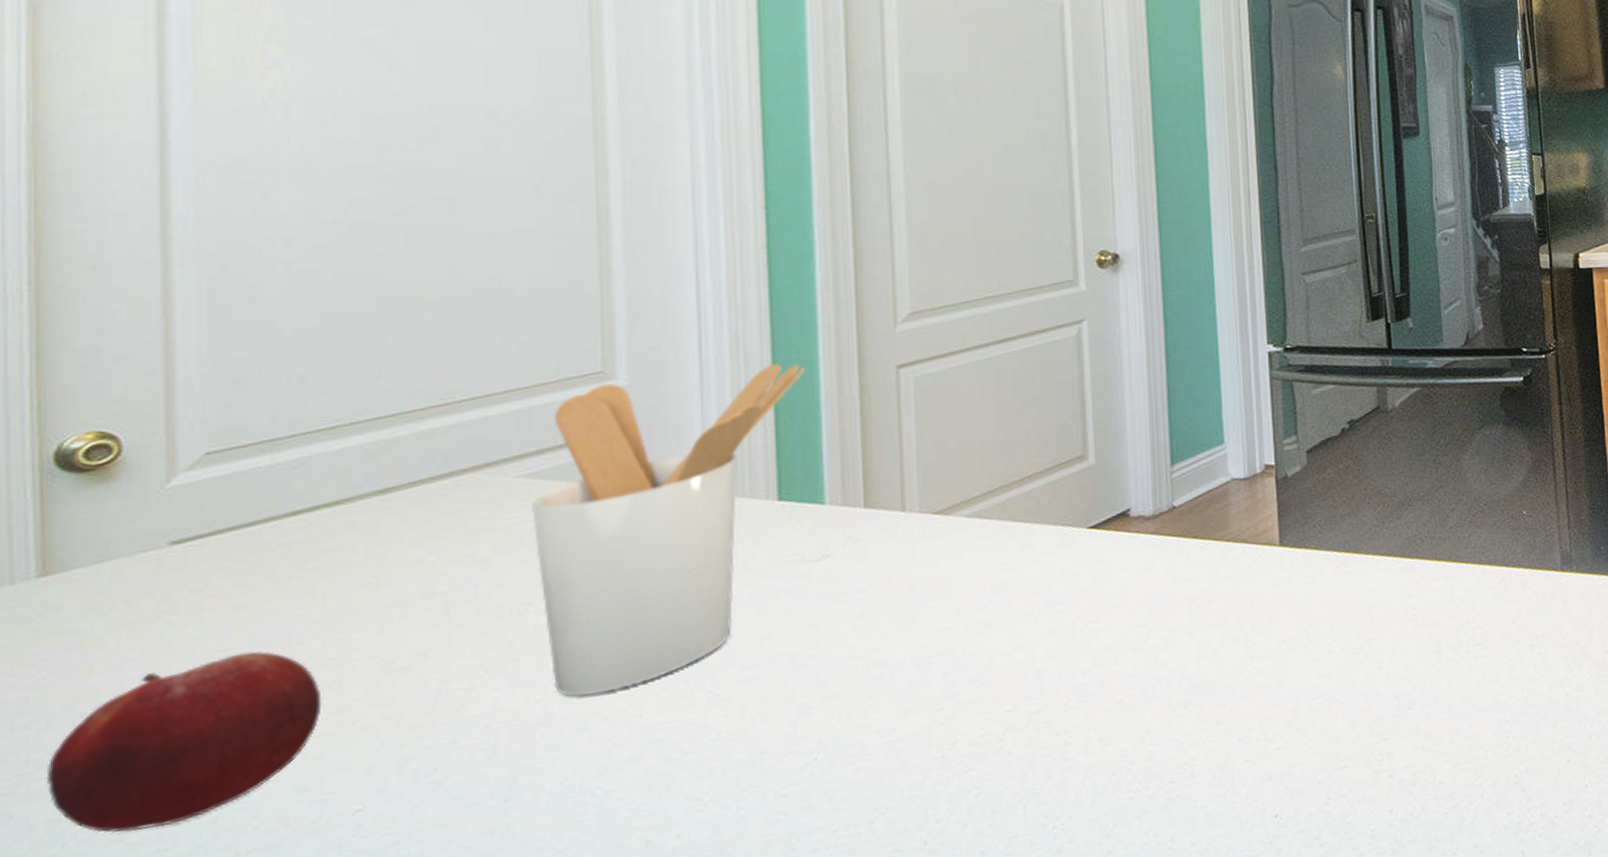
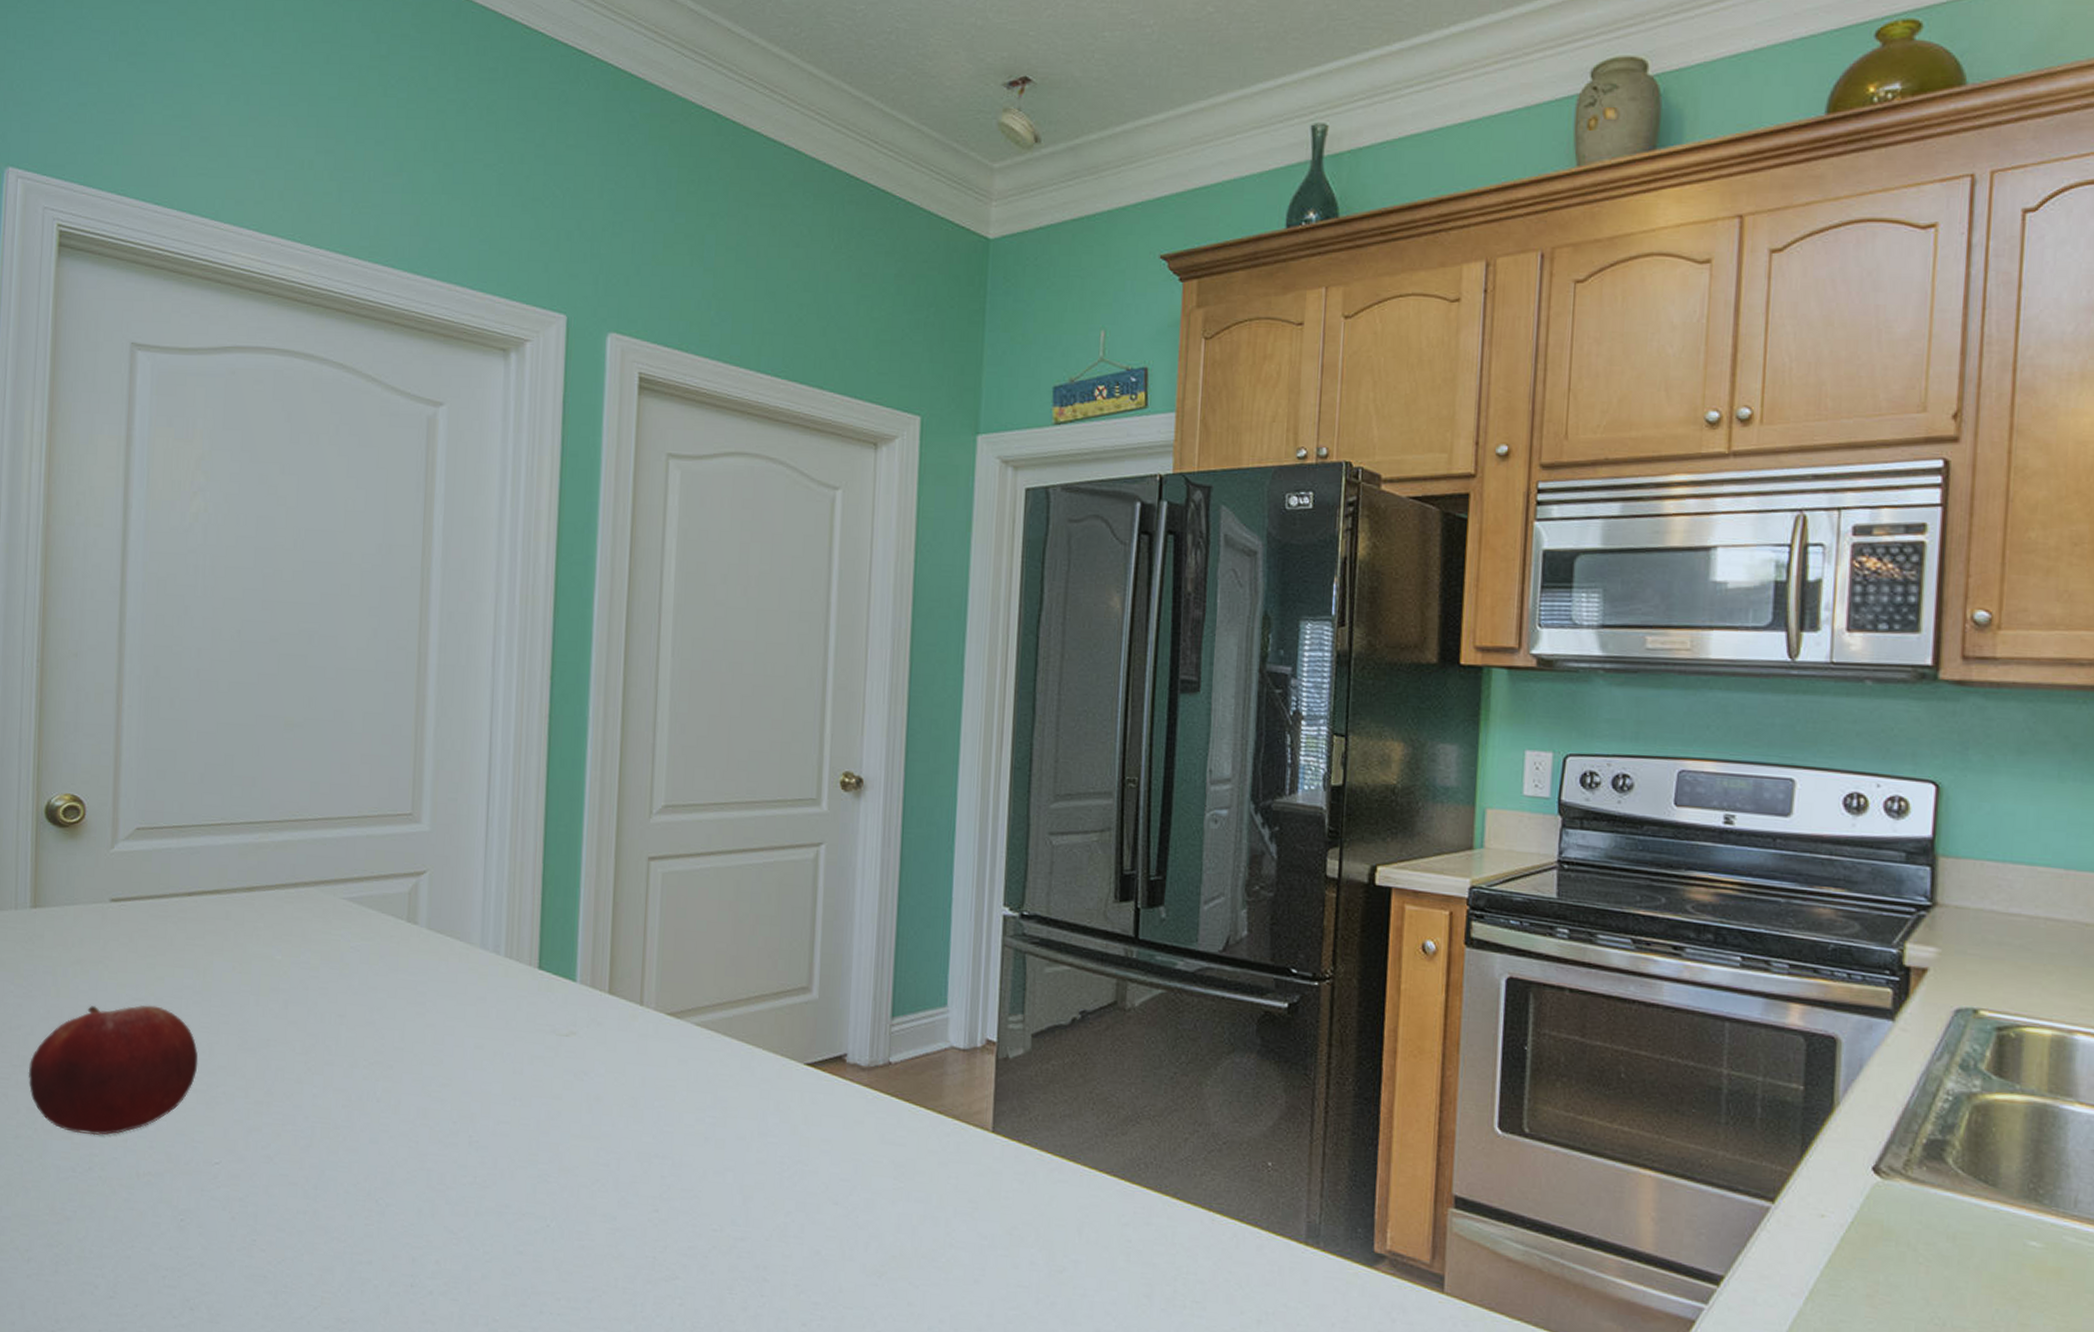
utensil holder: present [532,363,805,697] -> none [351,826,570,1114]

